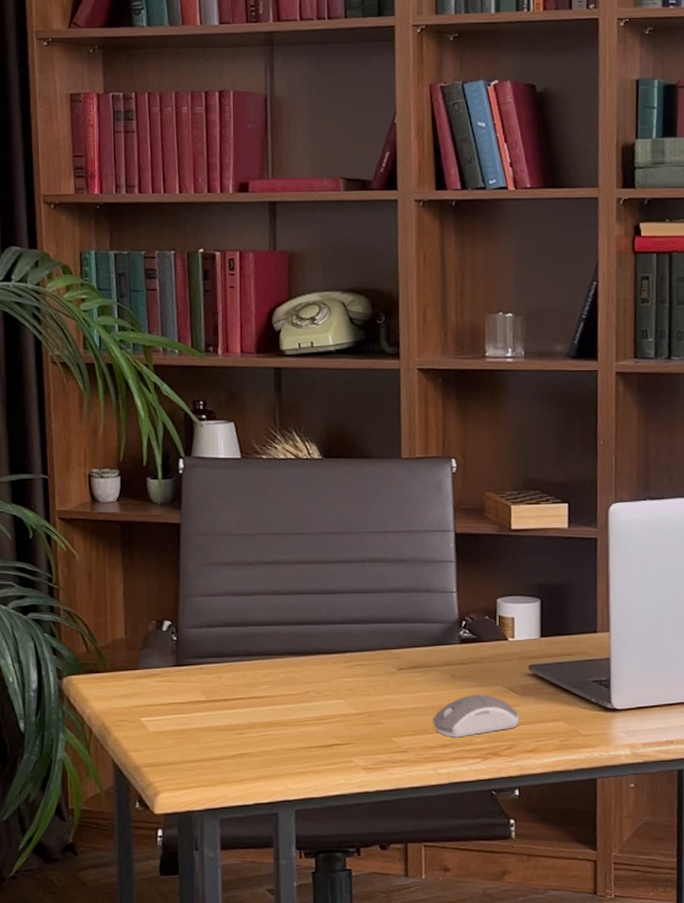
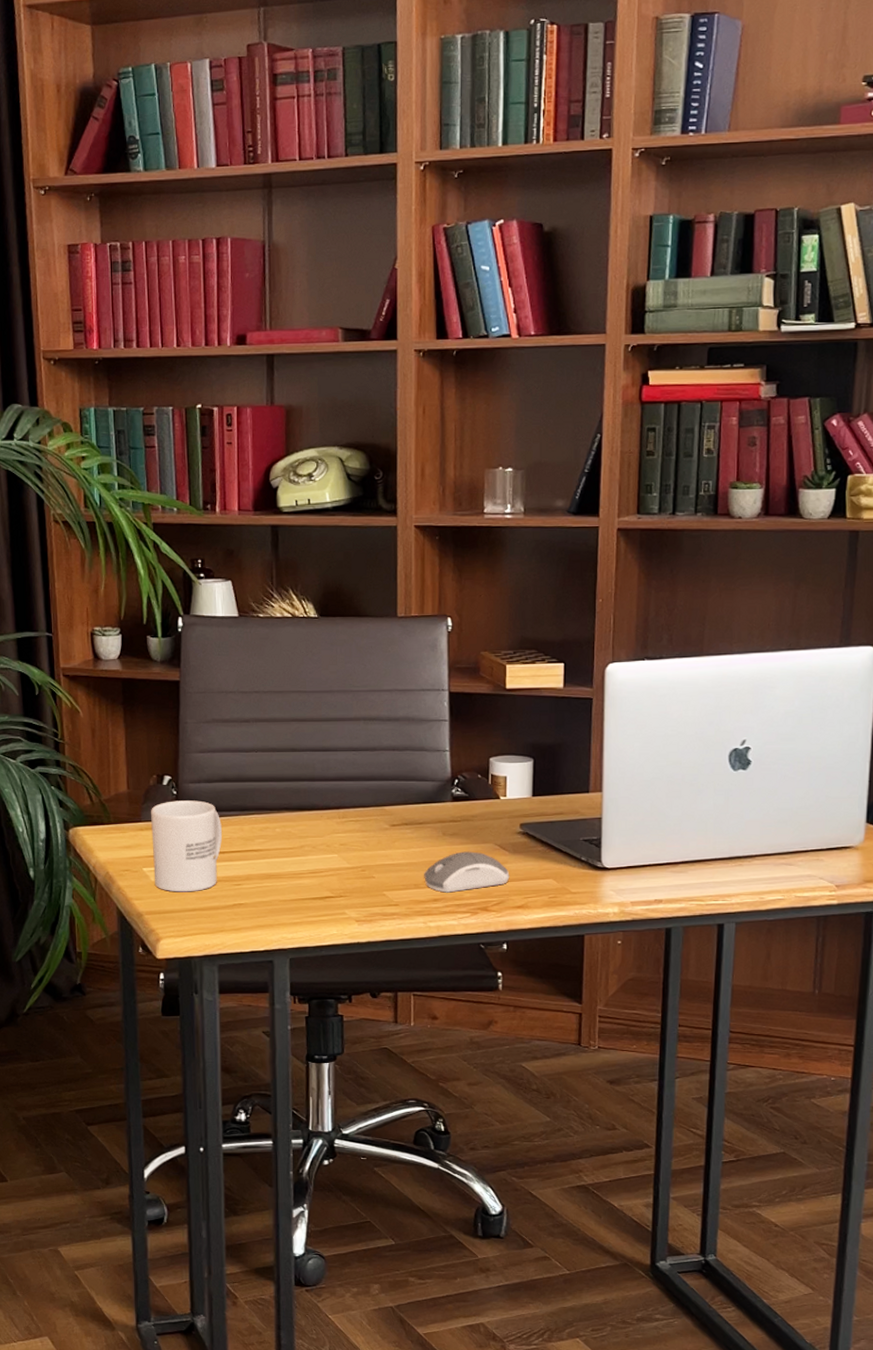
mug: none [150,646,224,743] -> present [151,800,222,892]

